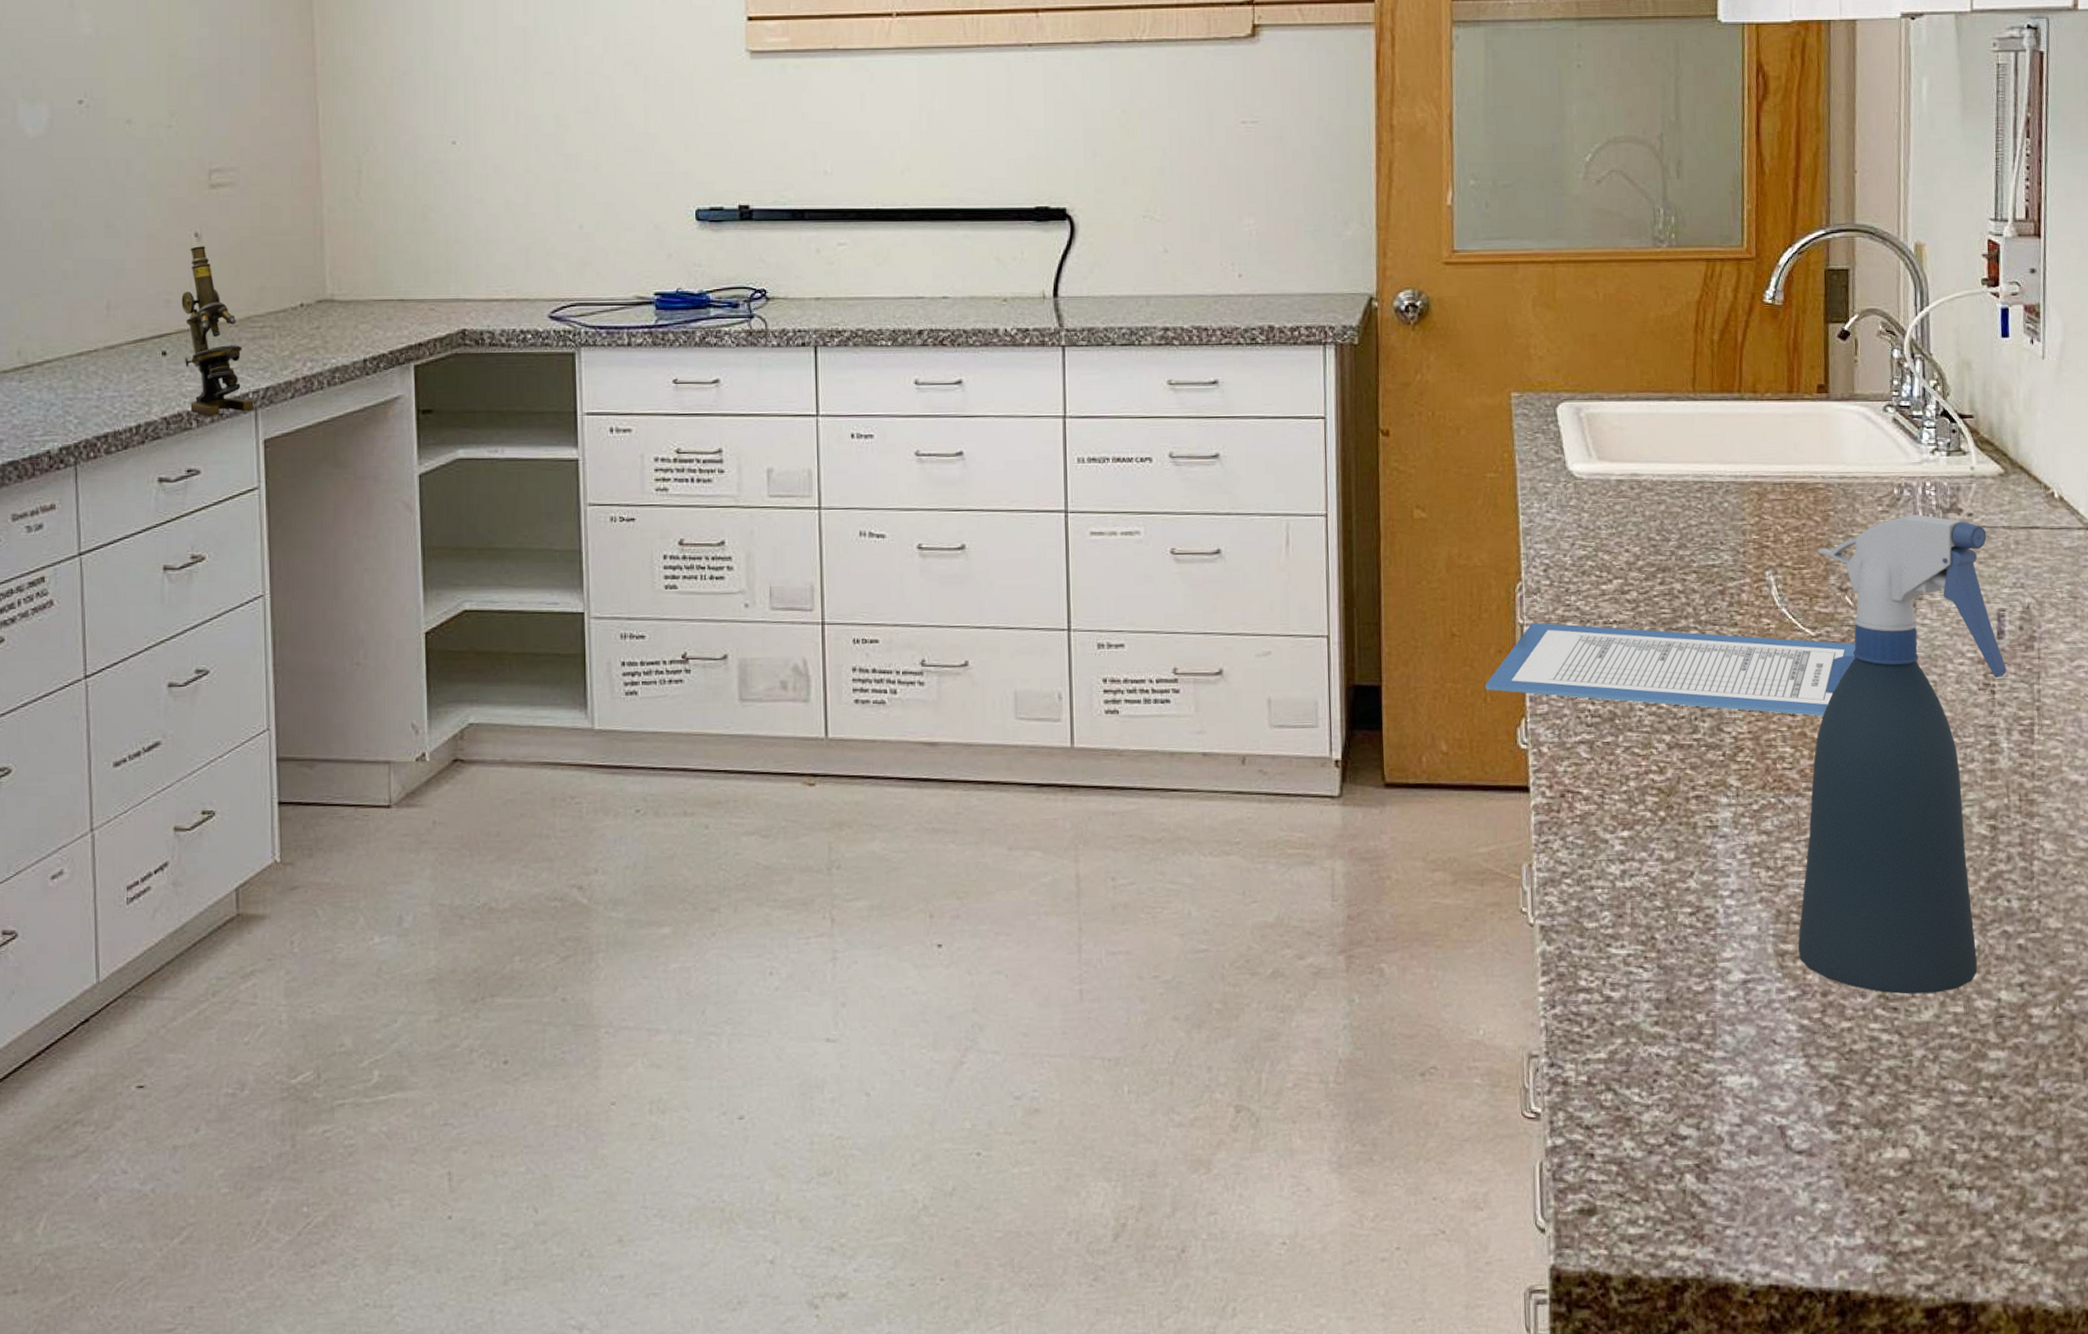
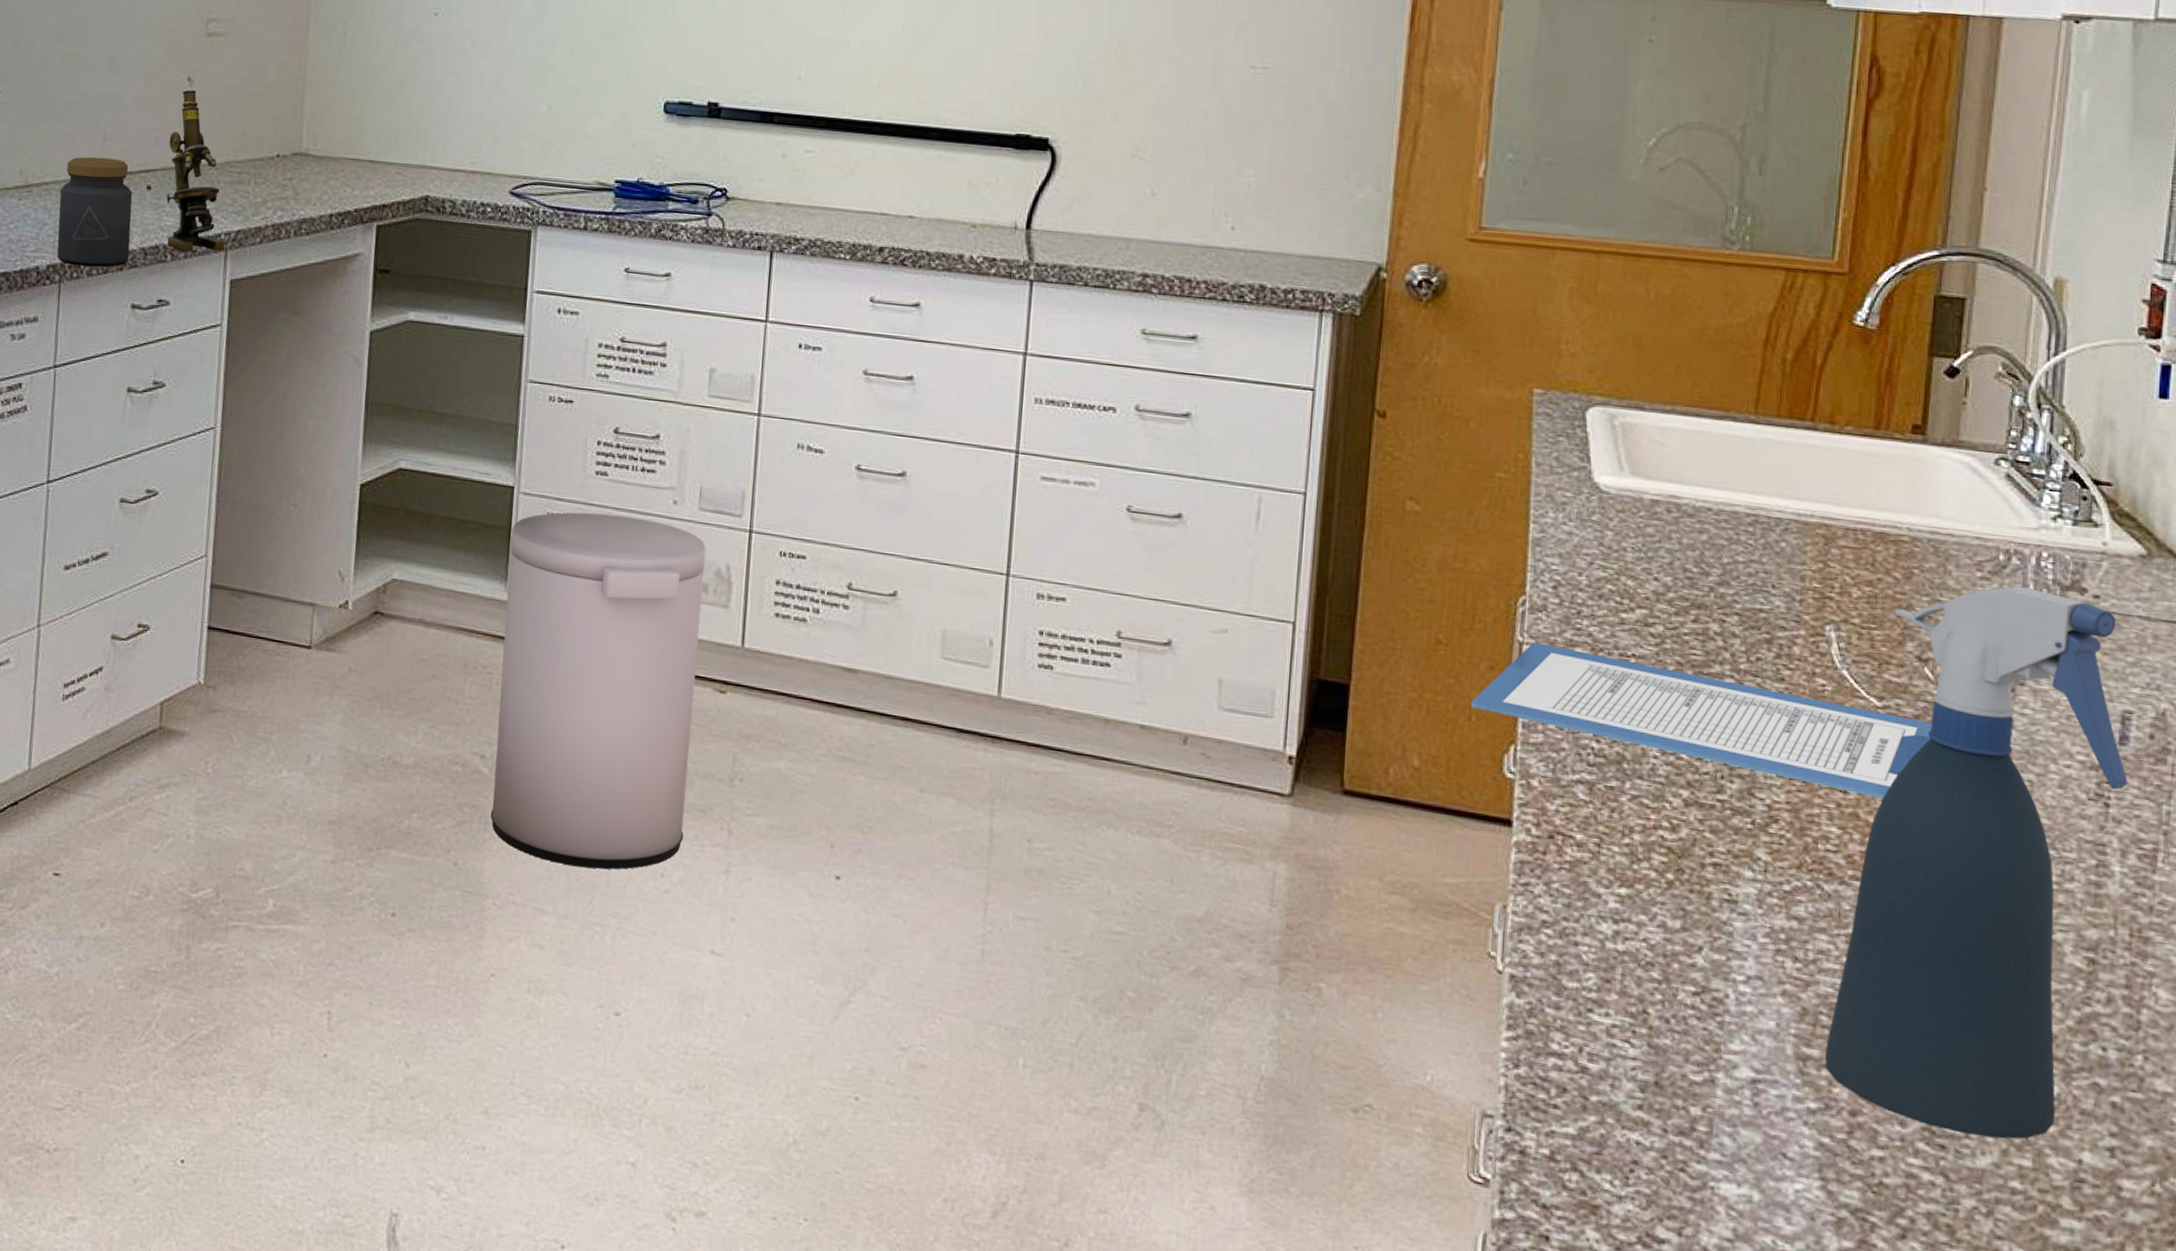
jar: none [66,327,150,445] -> present [57,157,133,268]
pedal bin: none [585,626,788,981] -> present [491,512,707,869]

